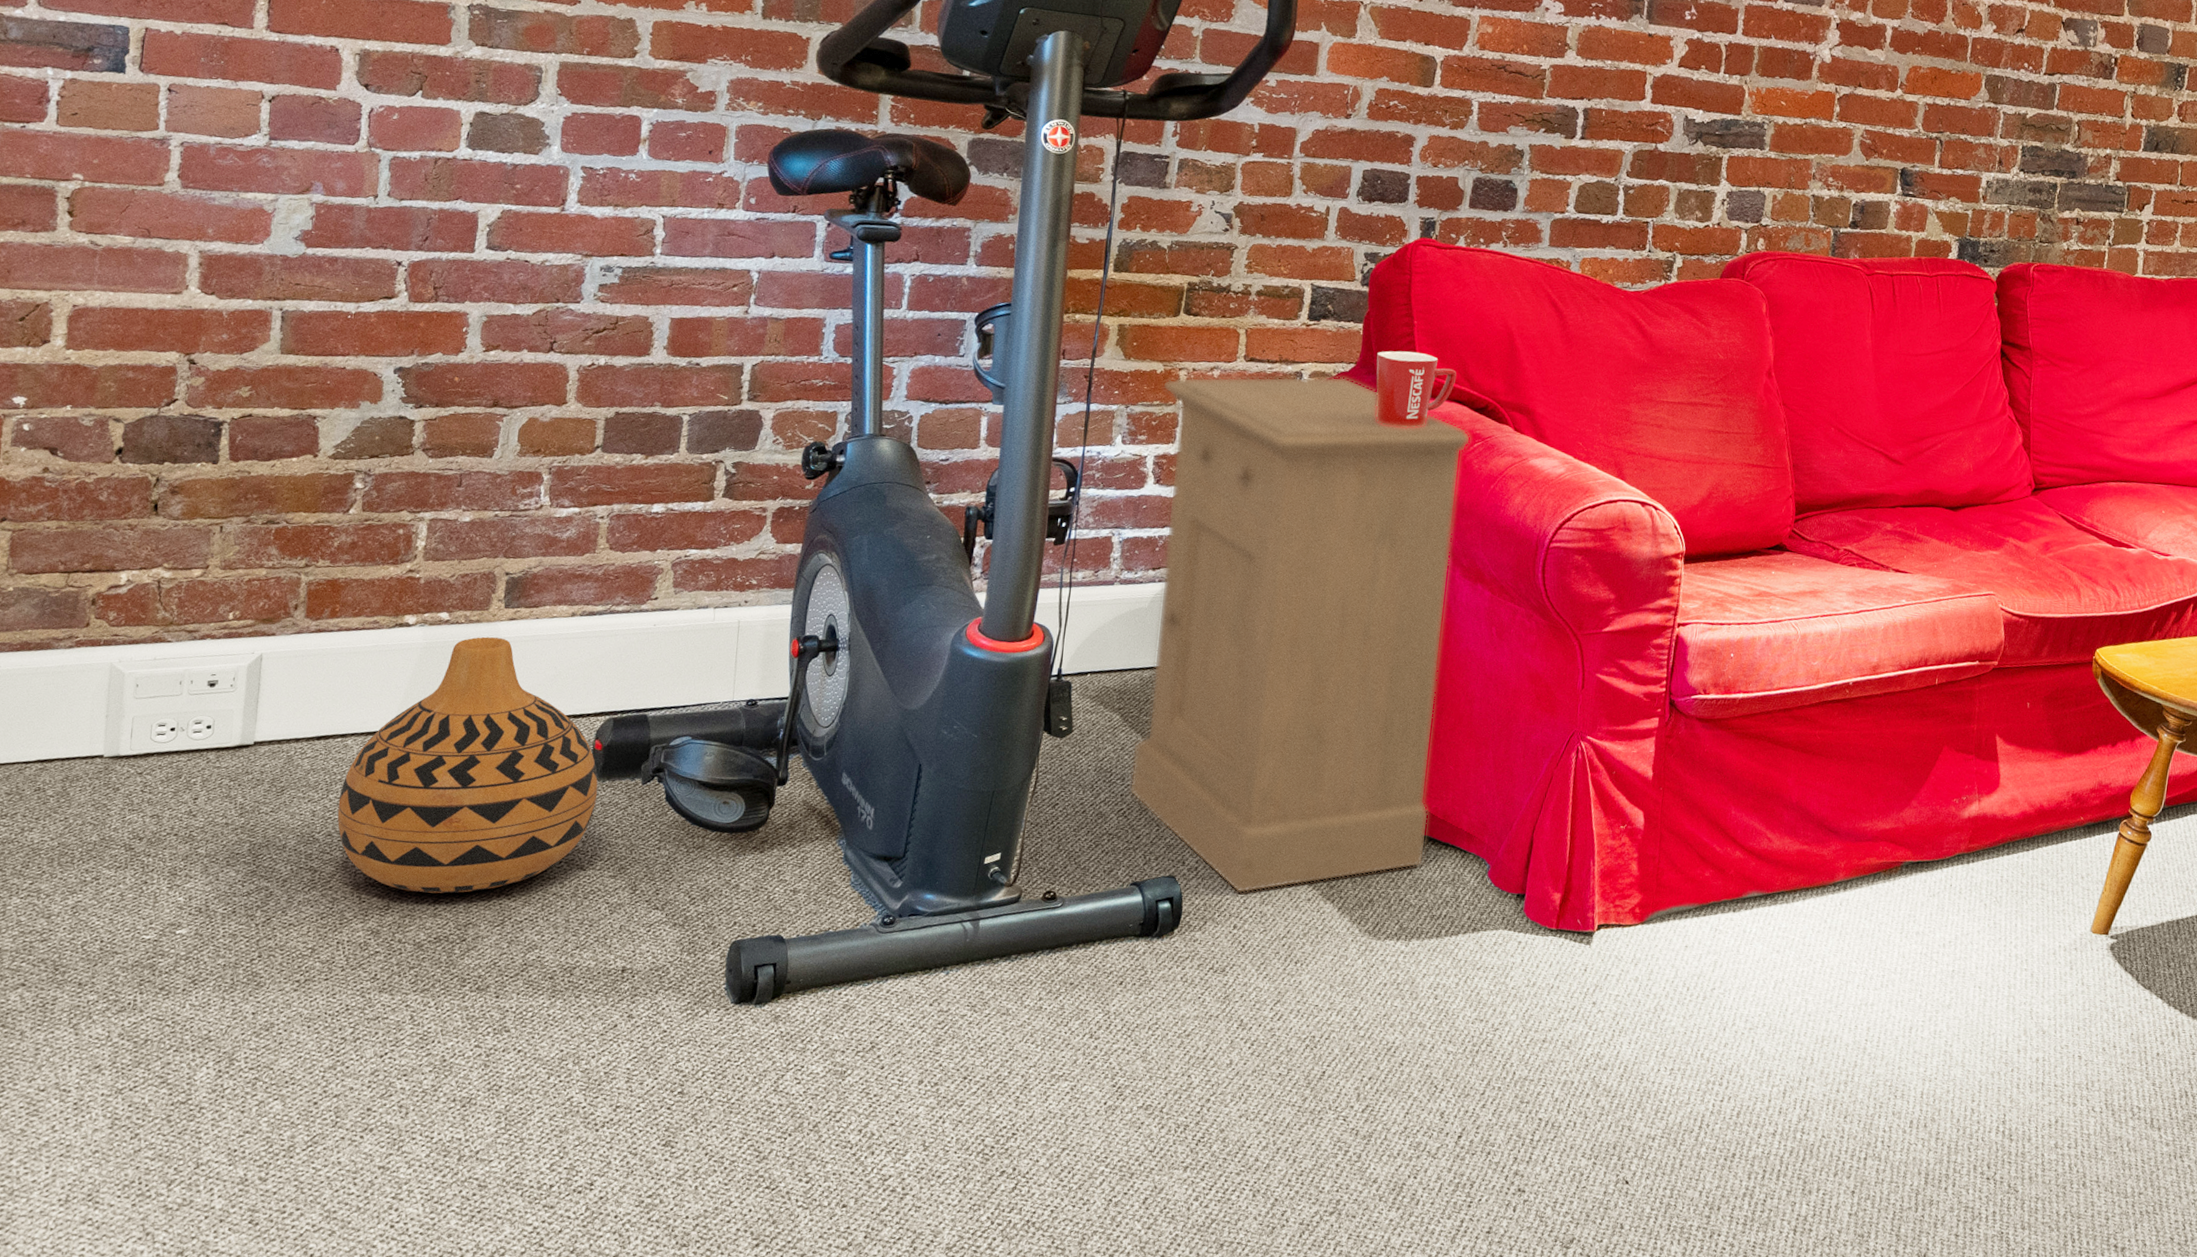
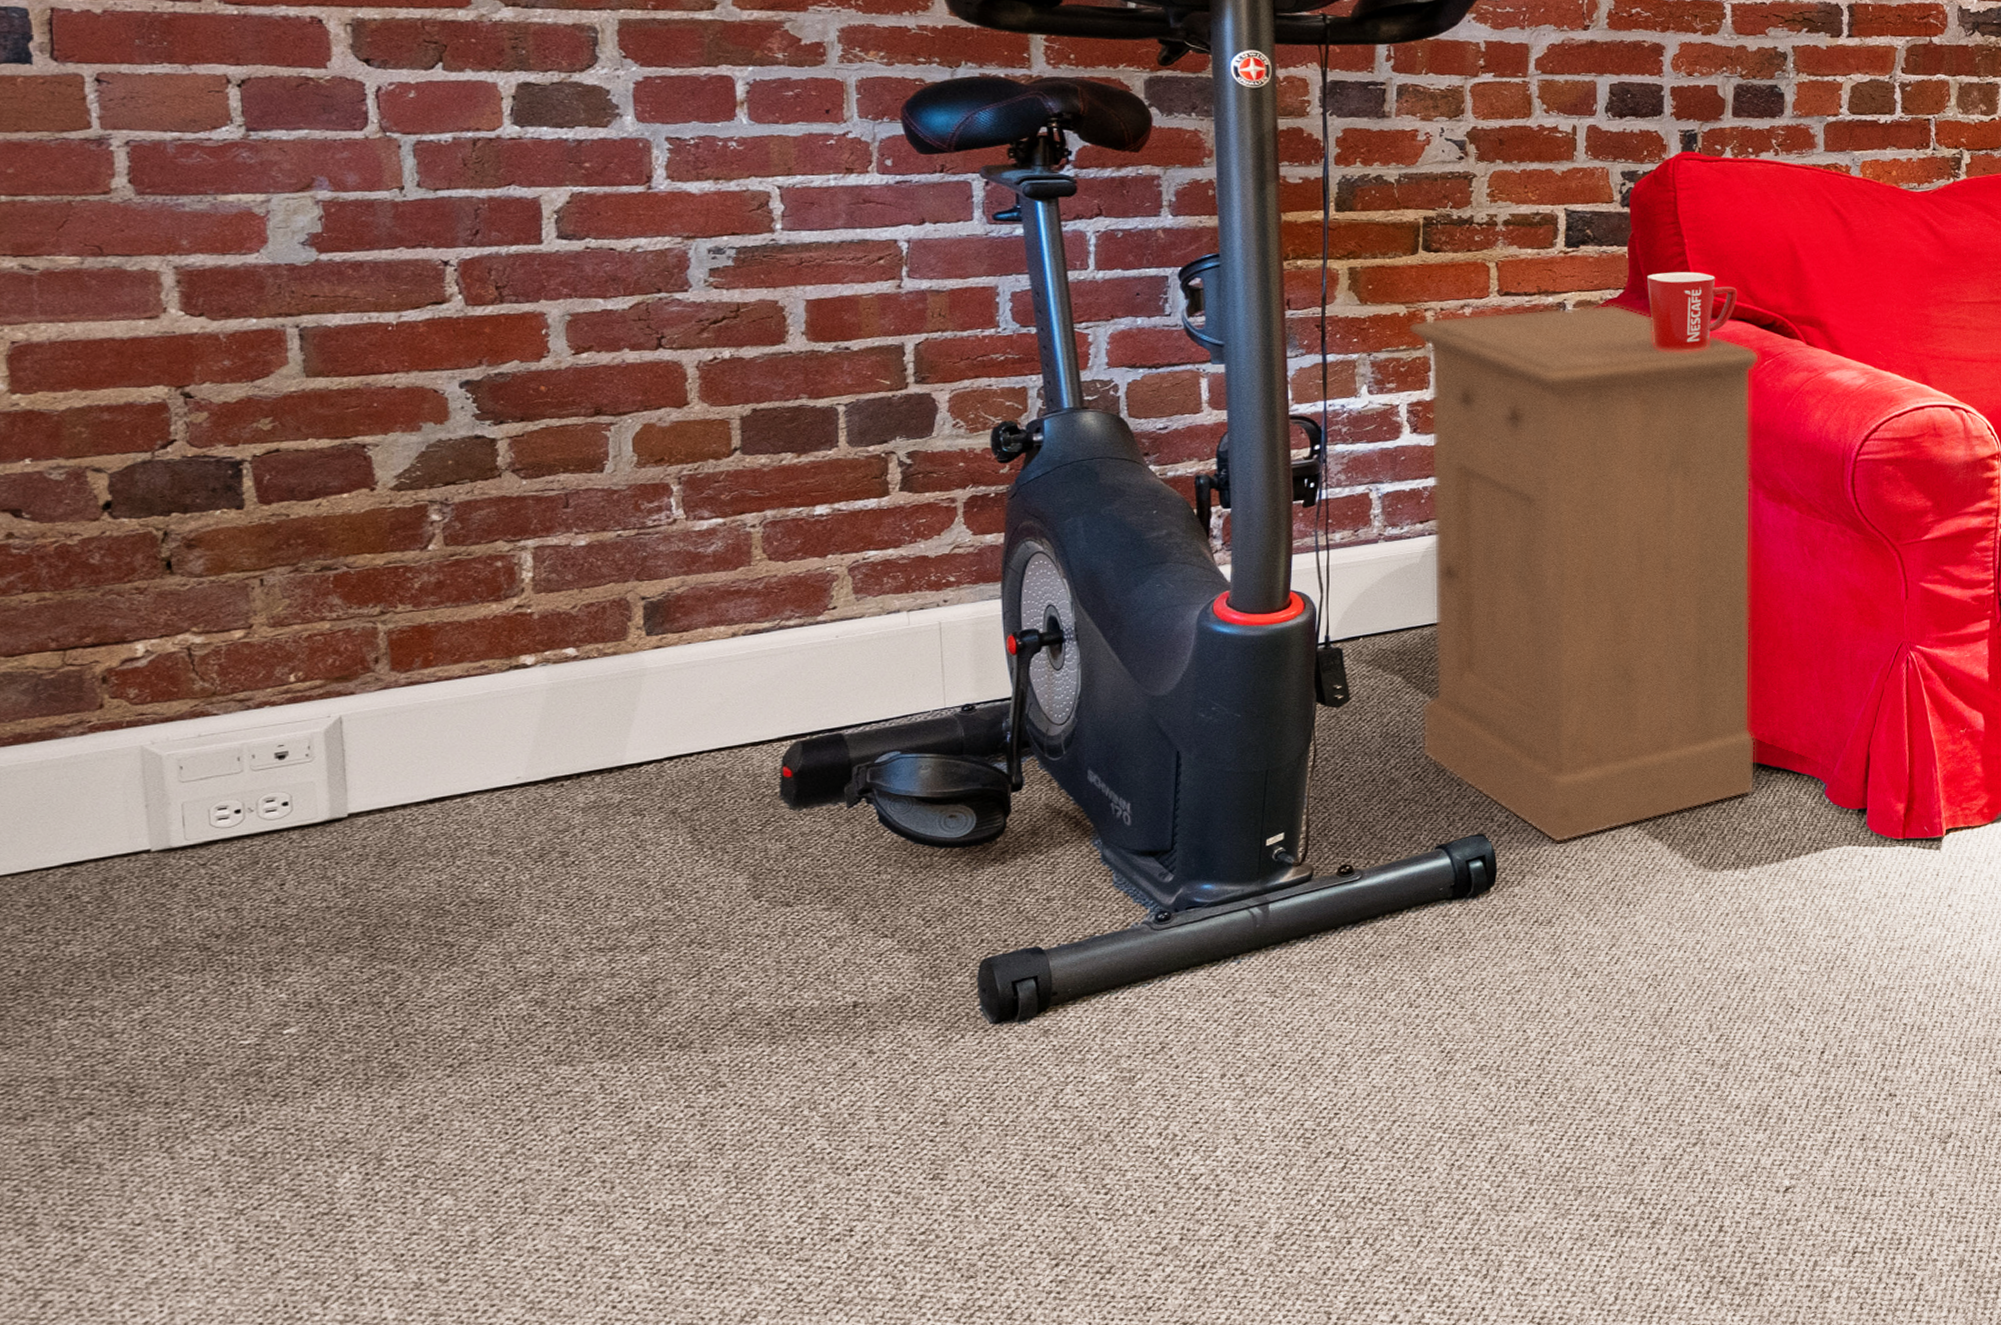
vase: present [337,636,598,894] -> none [469,668,795,954]

